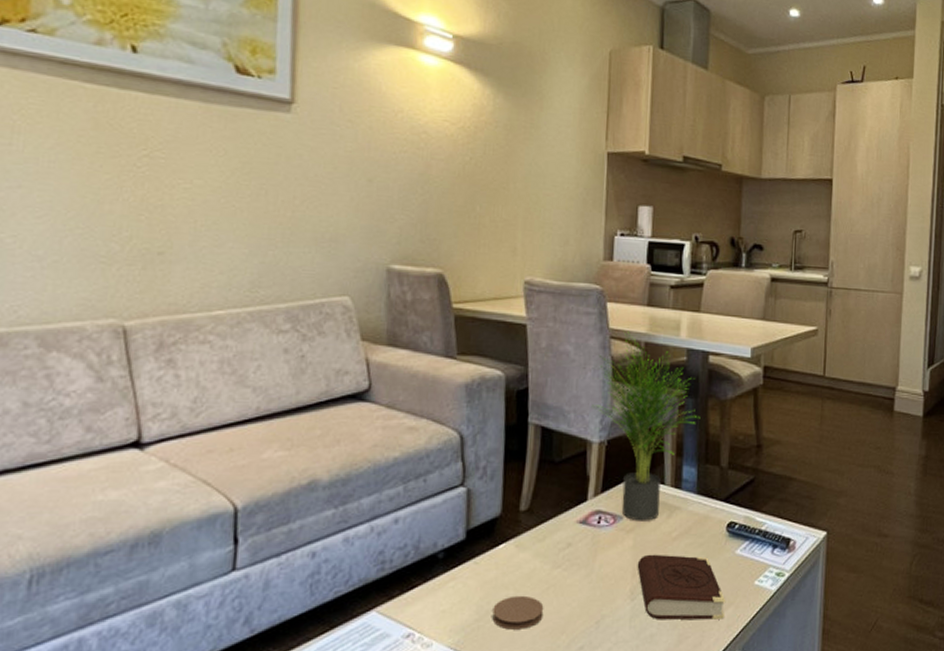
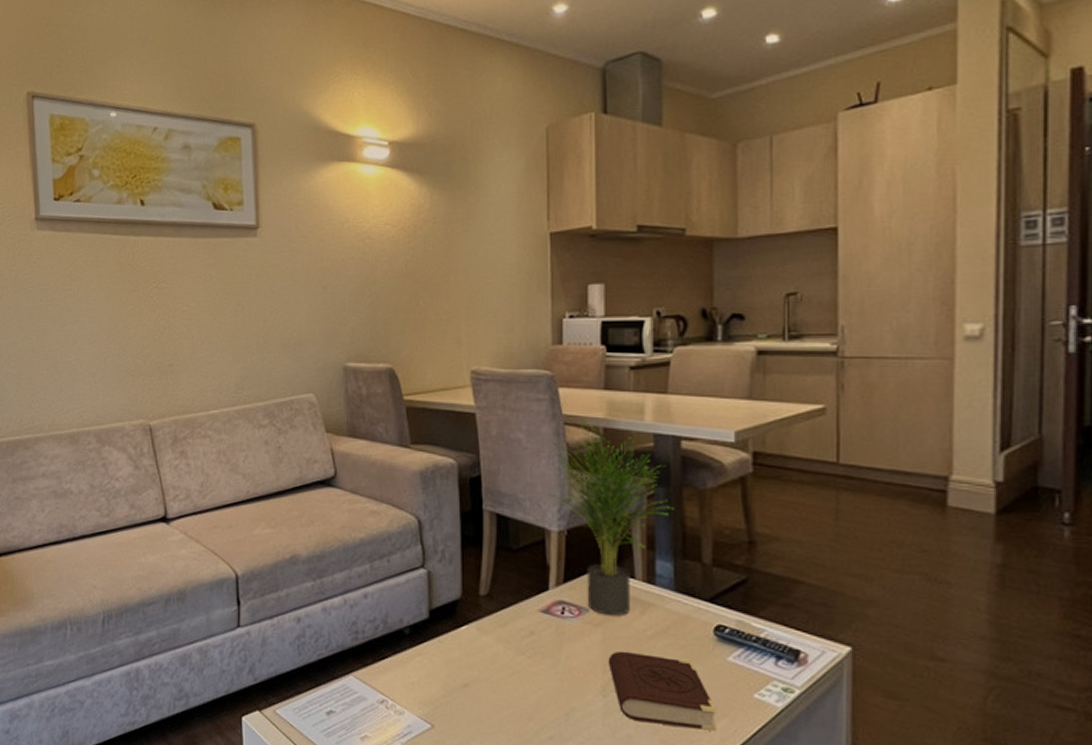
coaster: present [492,595,544,630] -> none [459,677,510,711]

